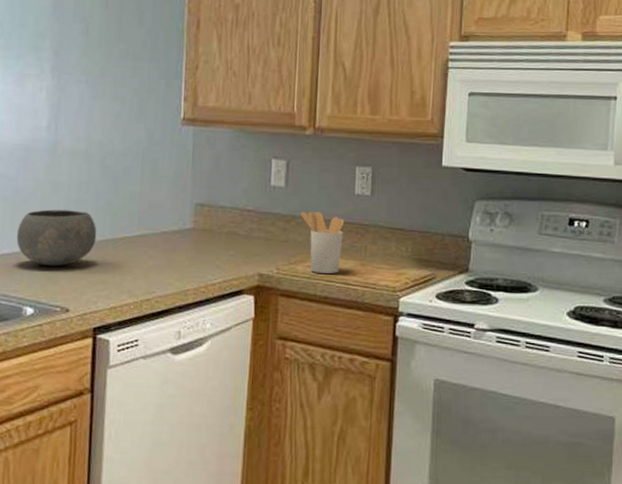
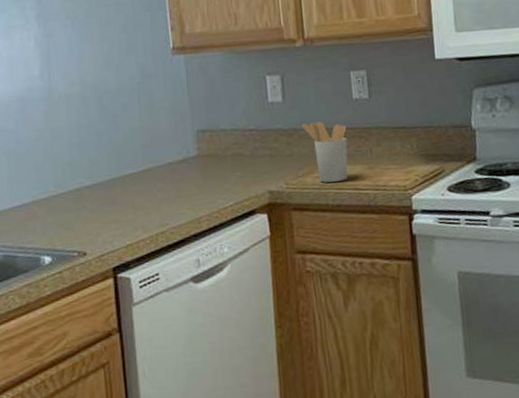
bowl: present [16,209,97,267] -> none [24,154,104,213]

